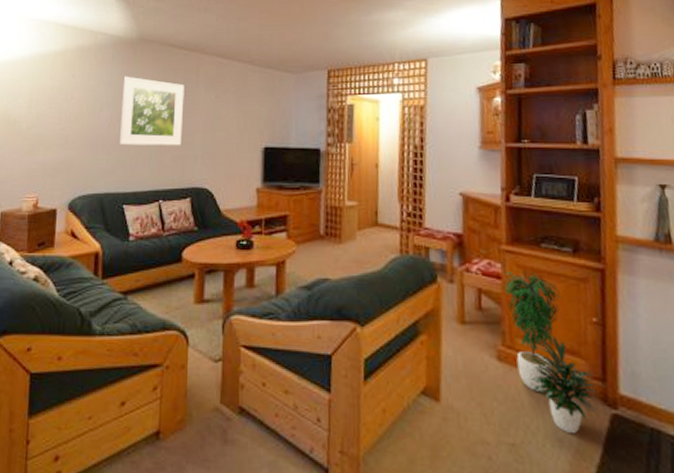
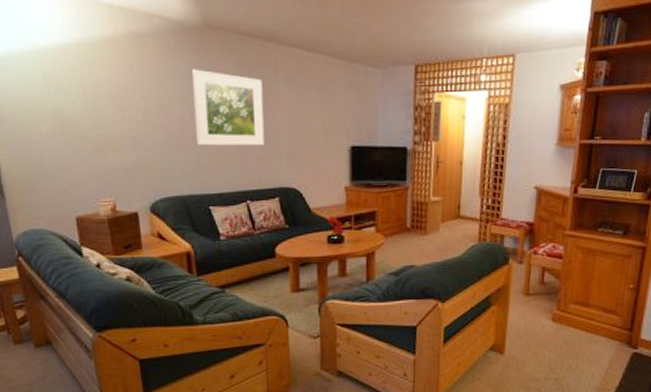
potted plant: present [503,270,599,435] -> none [563,250,625,369]

